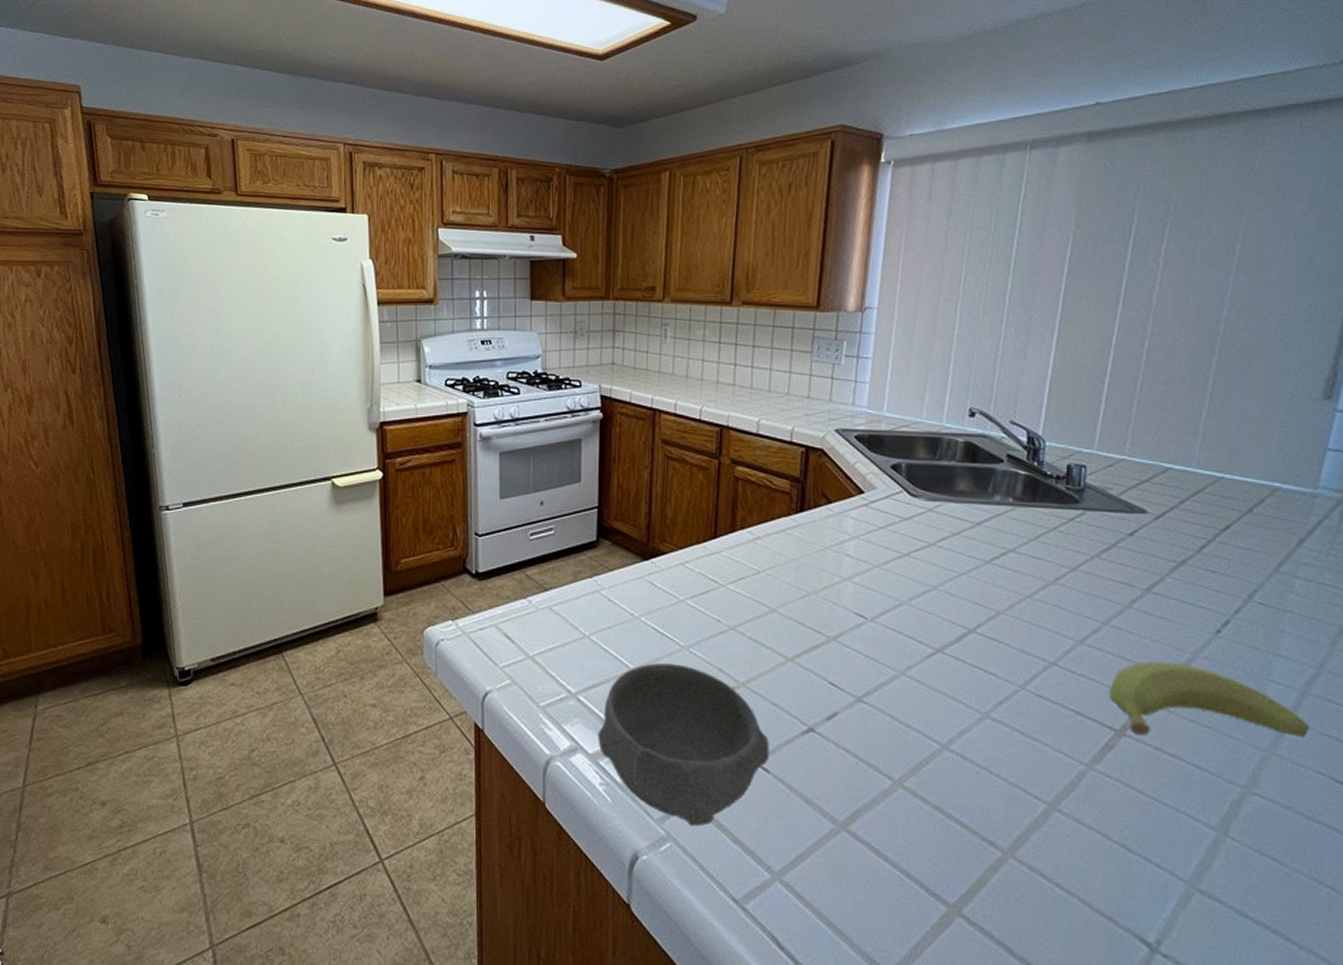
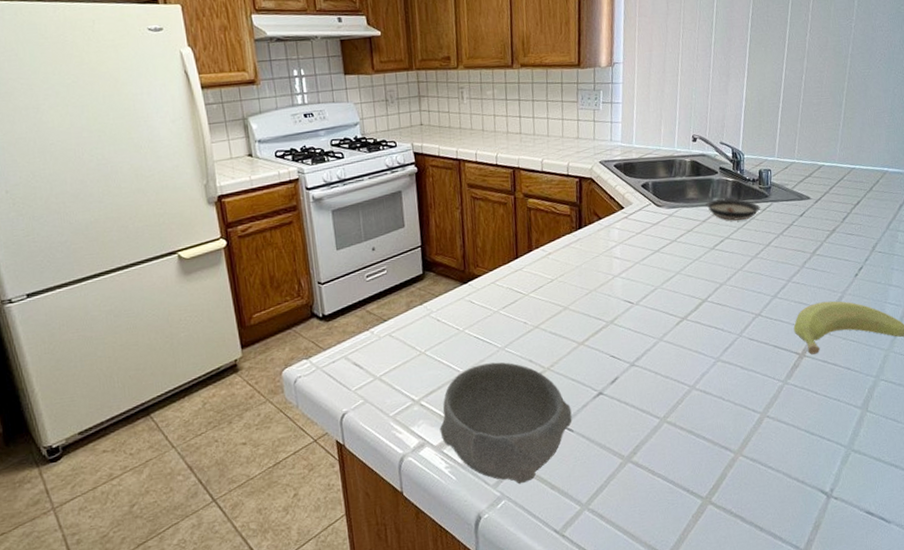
saucer: none [983,497,1067,529] -> present [706,198,761,221]

